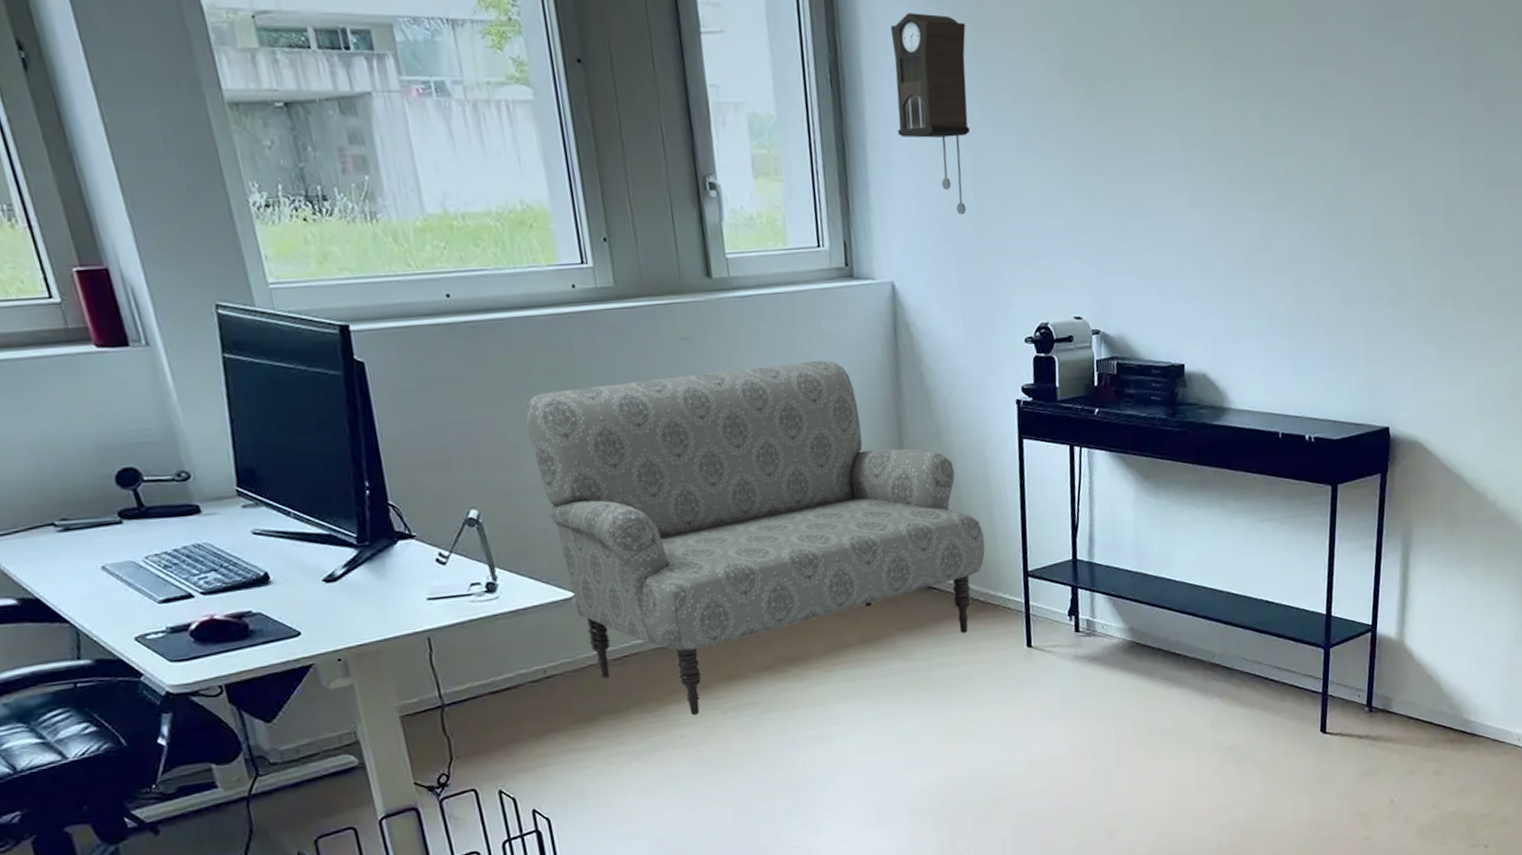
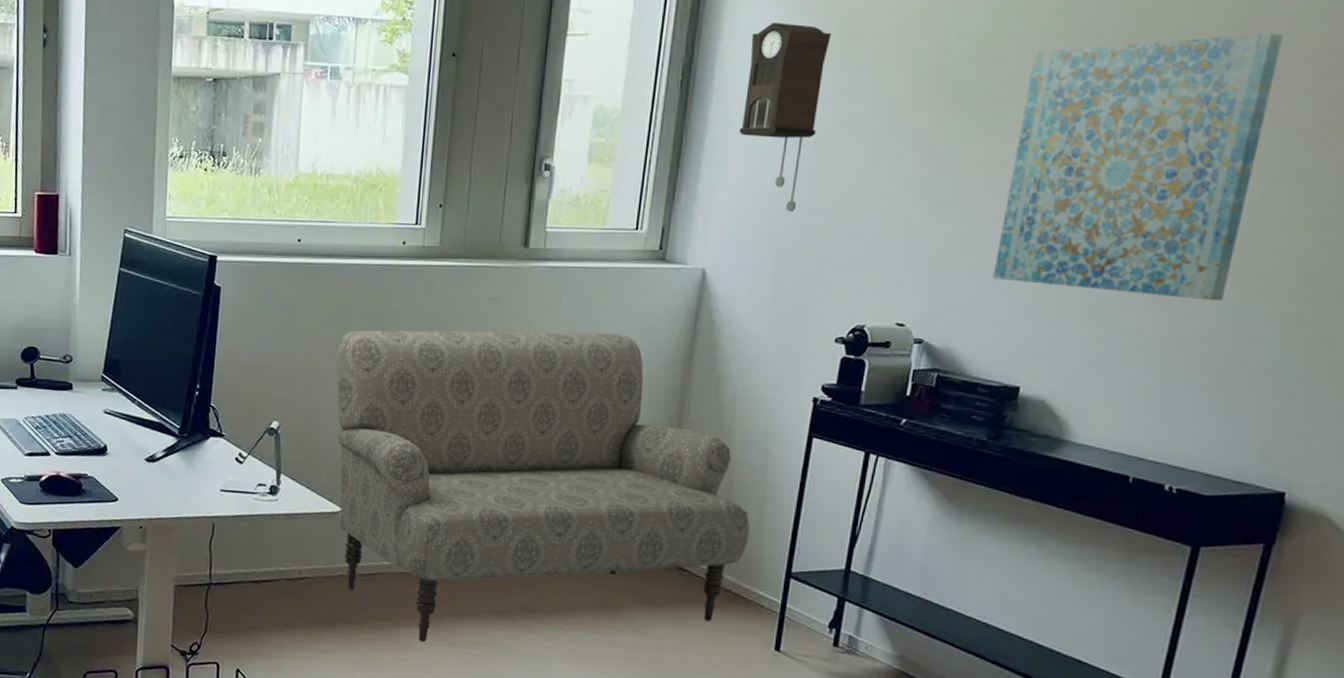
wall art: none [1145,13,1335,266] -> present [993,34,1283,301]

